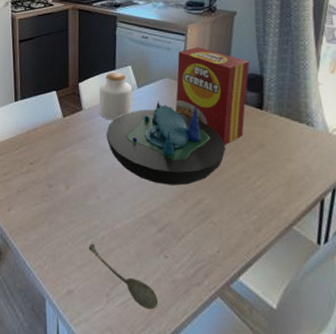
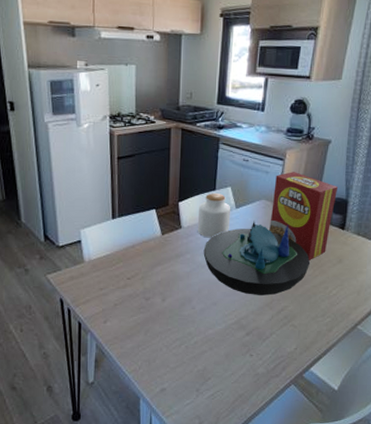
soupspoon: present [88,243,158,310] -> none [182,348,241,399]

